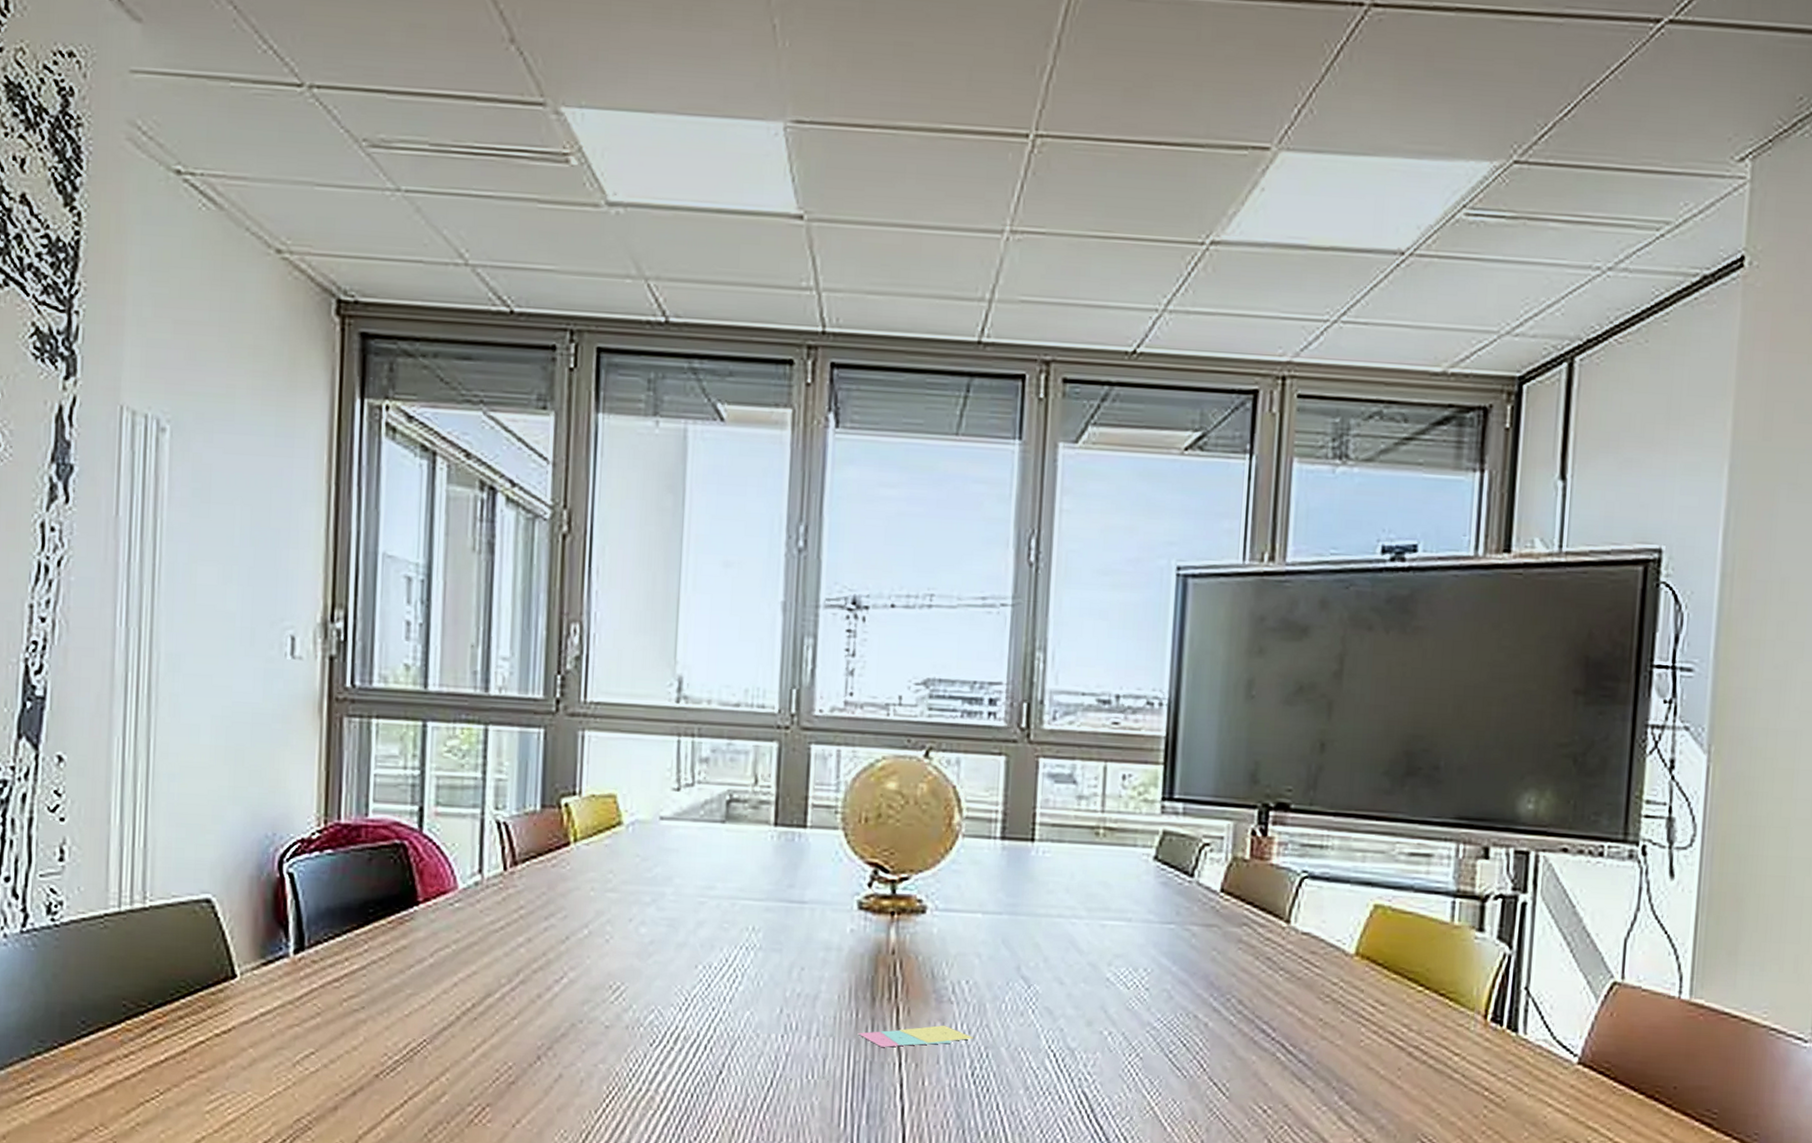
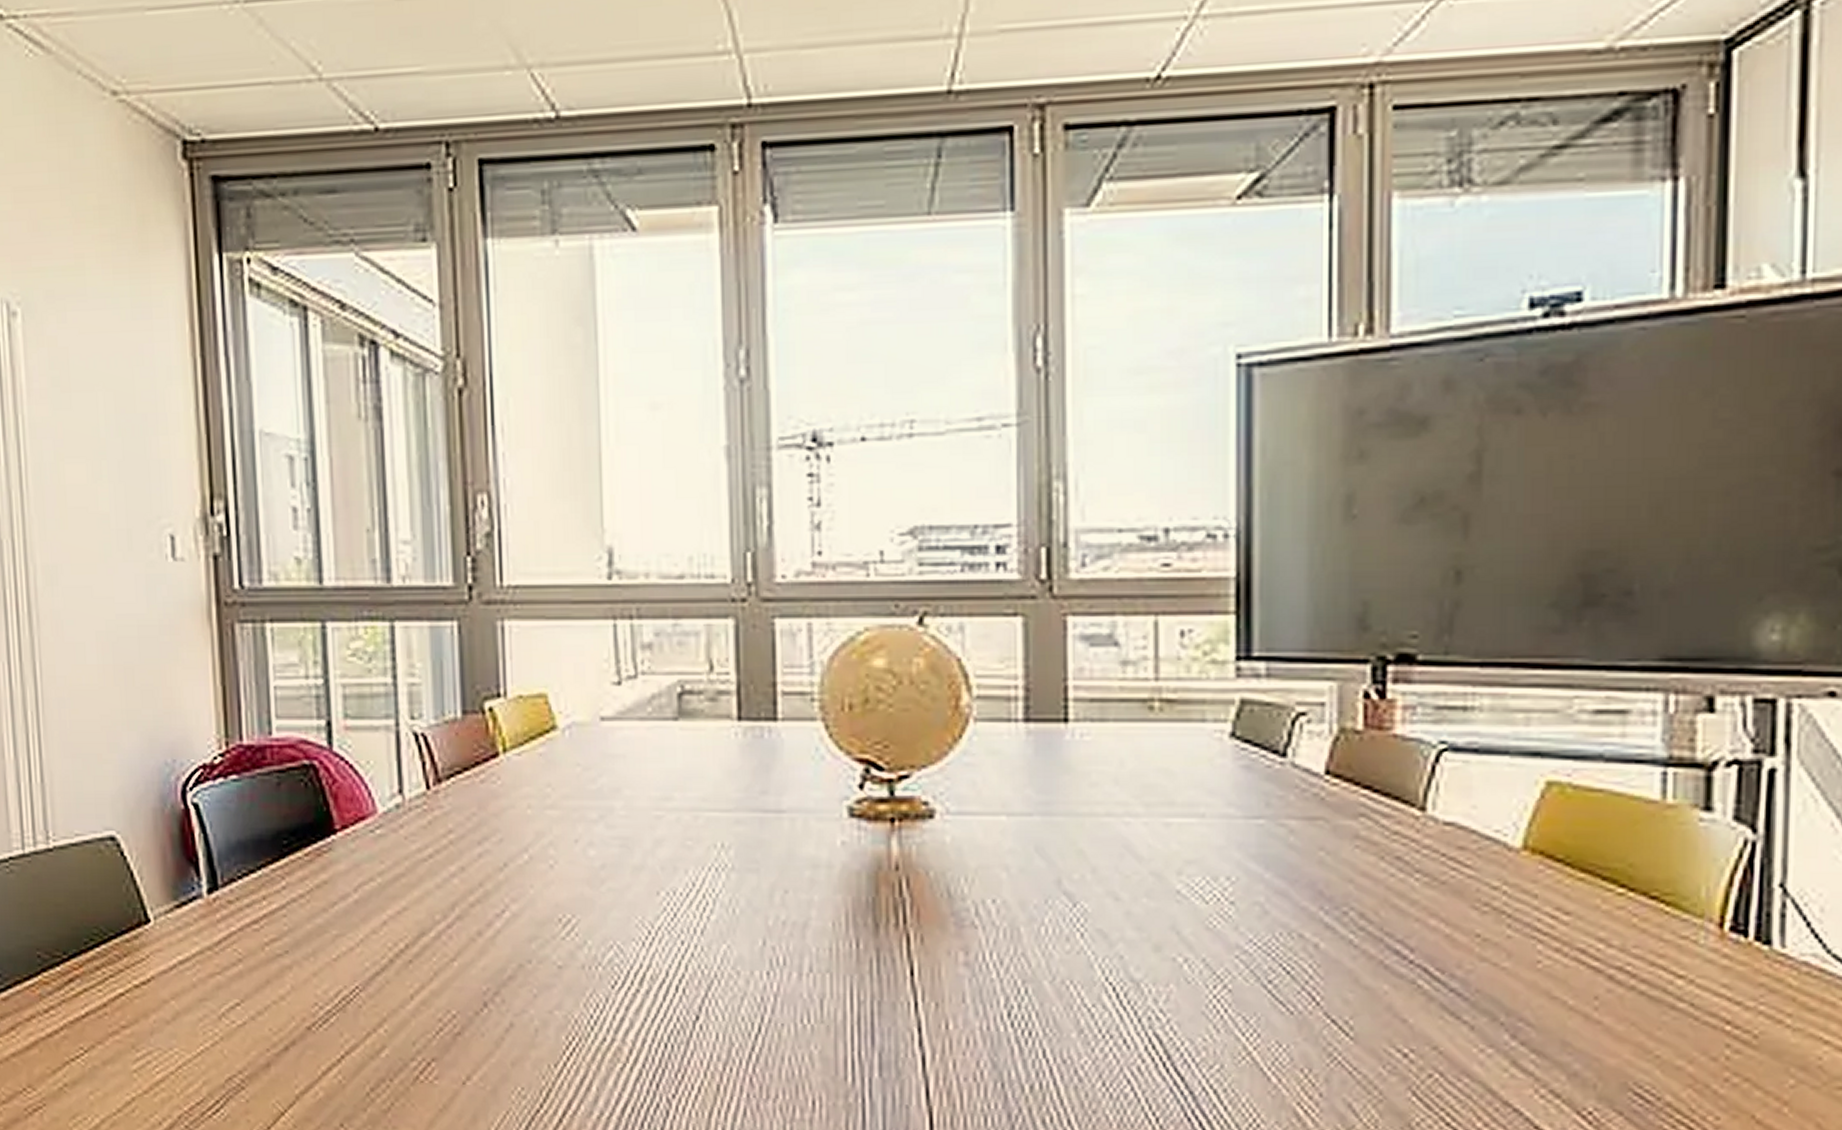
sticky notes: present [857,1025,974,1047] -> none [860,954,1008,984]

